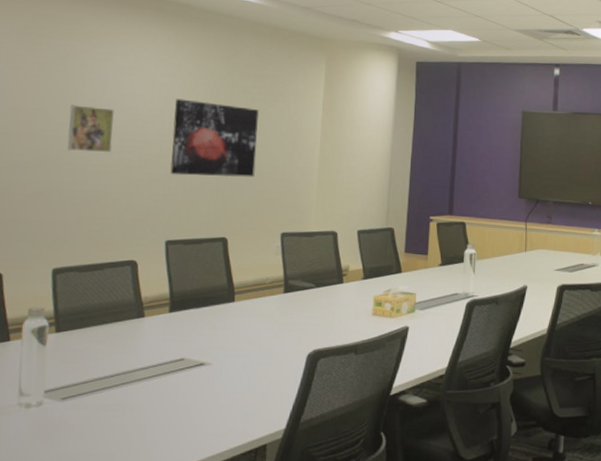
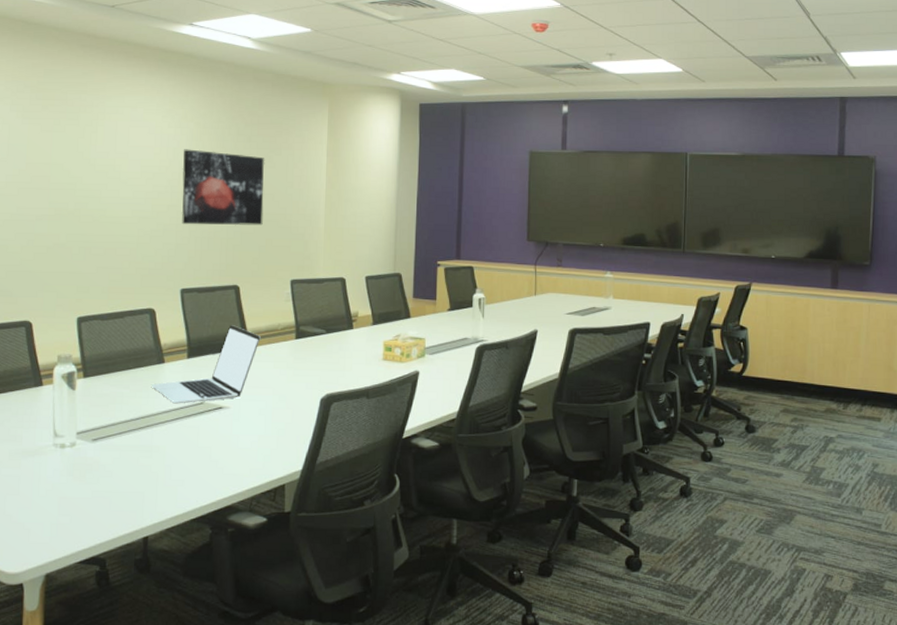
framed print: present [67,105,115,152] -> none [83,158,127,204]
laptop: none [128,278,248,360] -> present [151,325,261,404]

